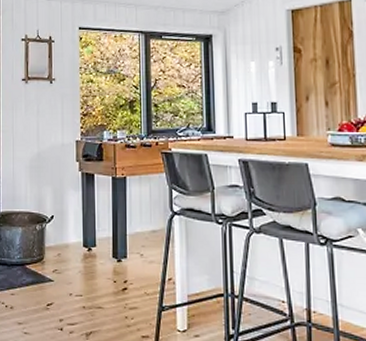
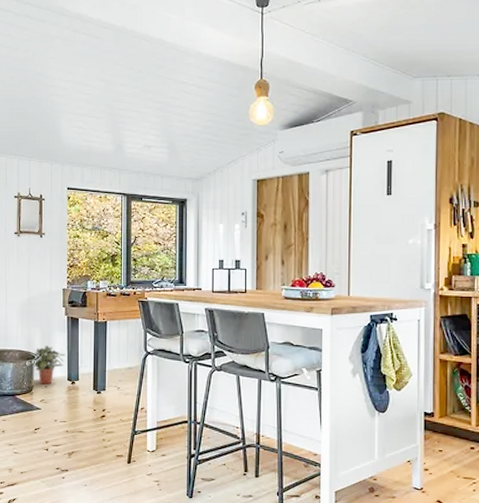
potted plant: none [44,206,80,252] -> present [33,345,65,385]

